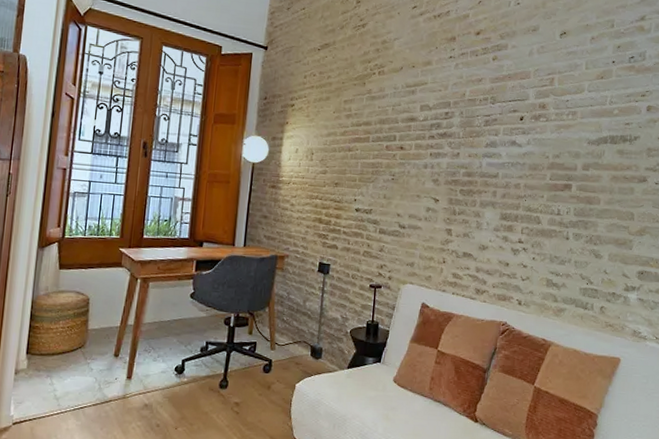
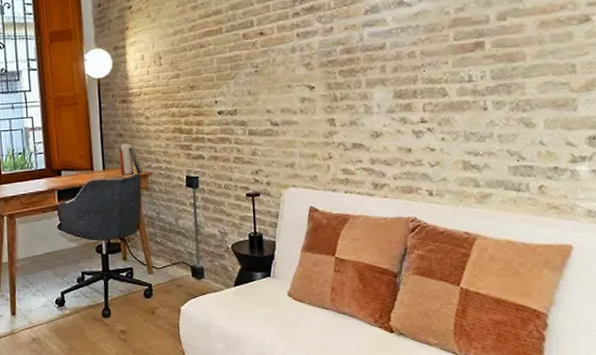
books: none [260,225,281,255] -> present [118,143,143,175]

